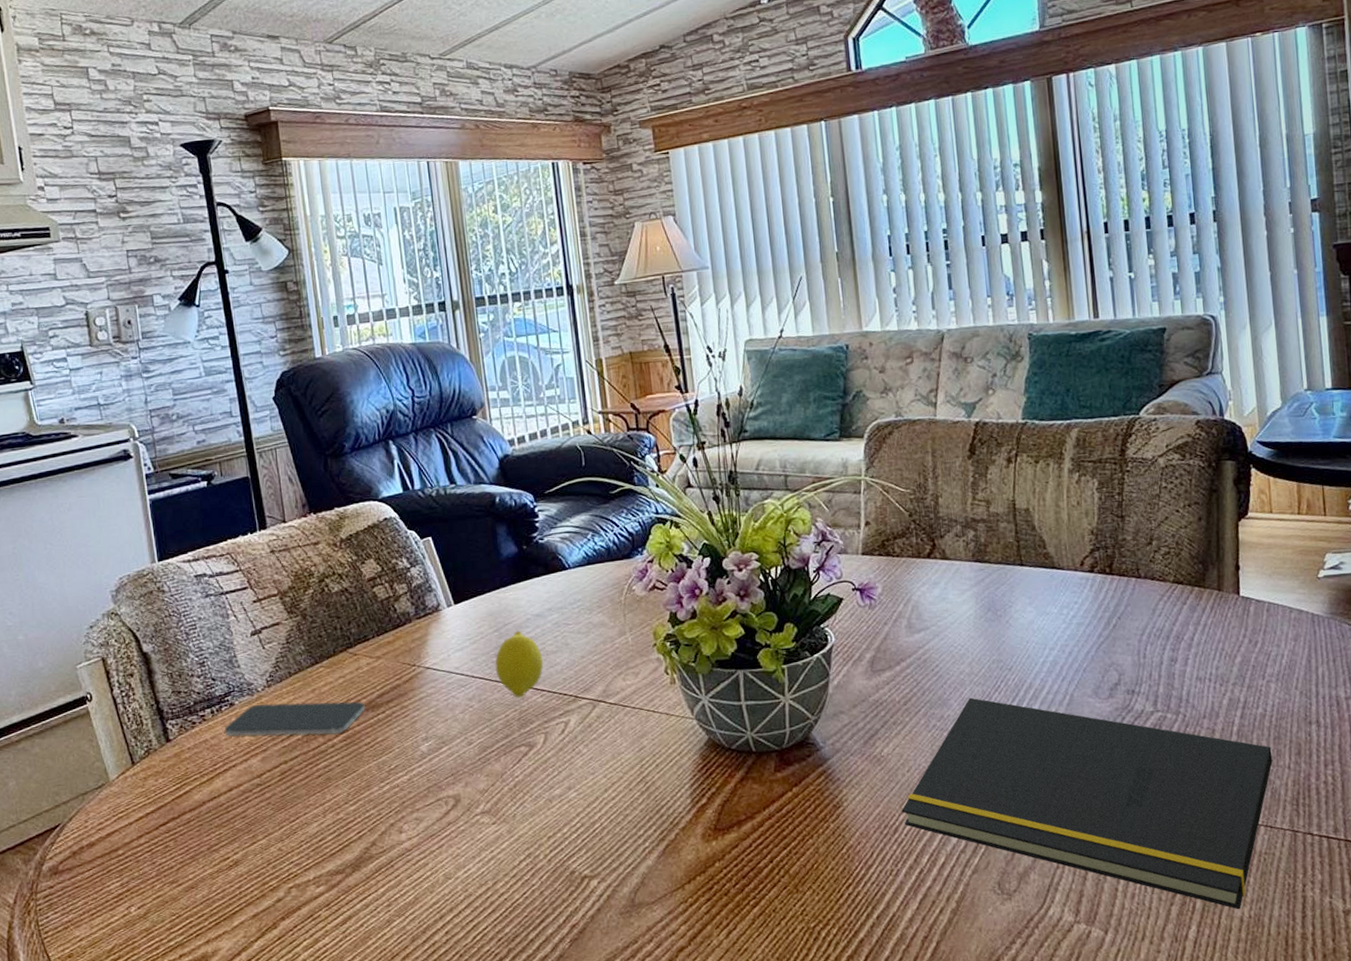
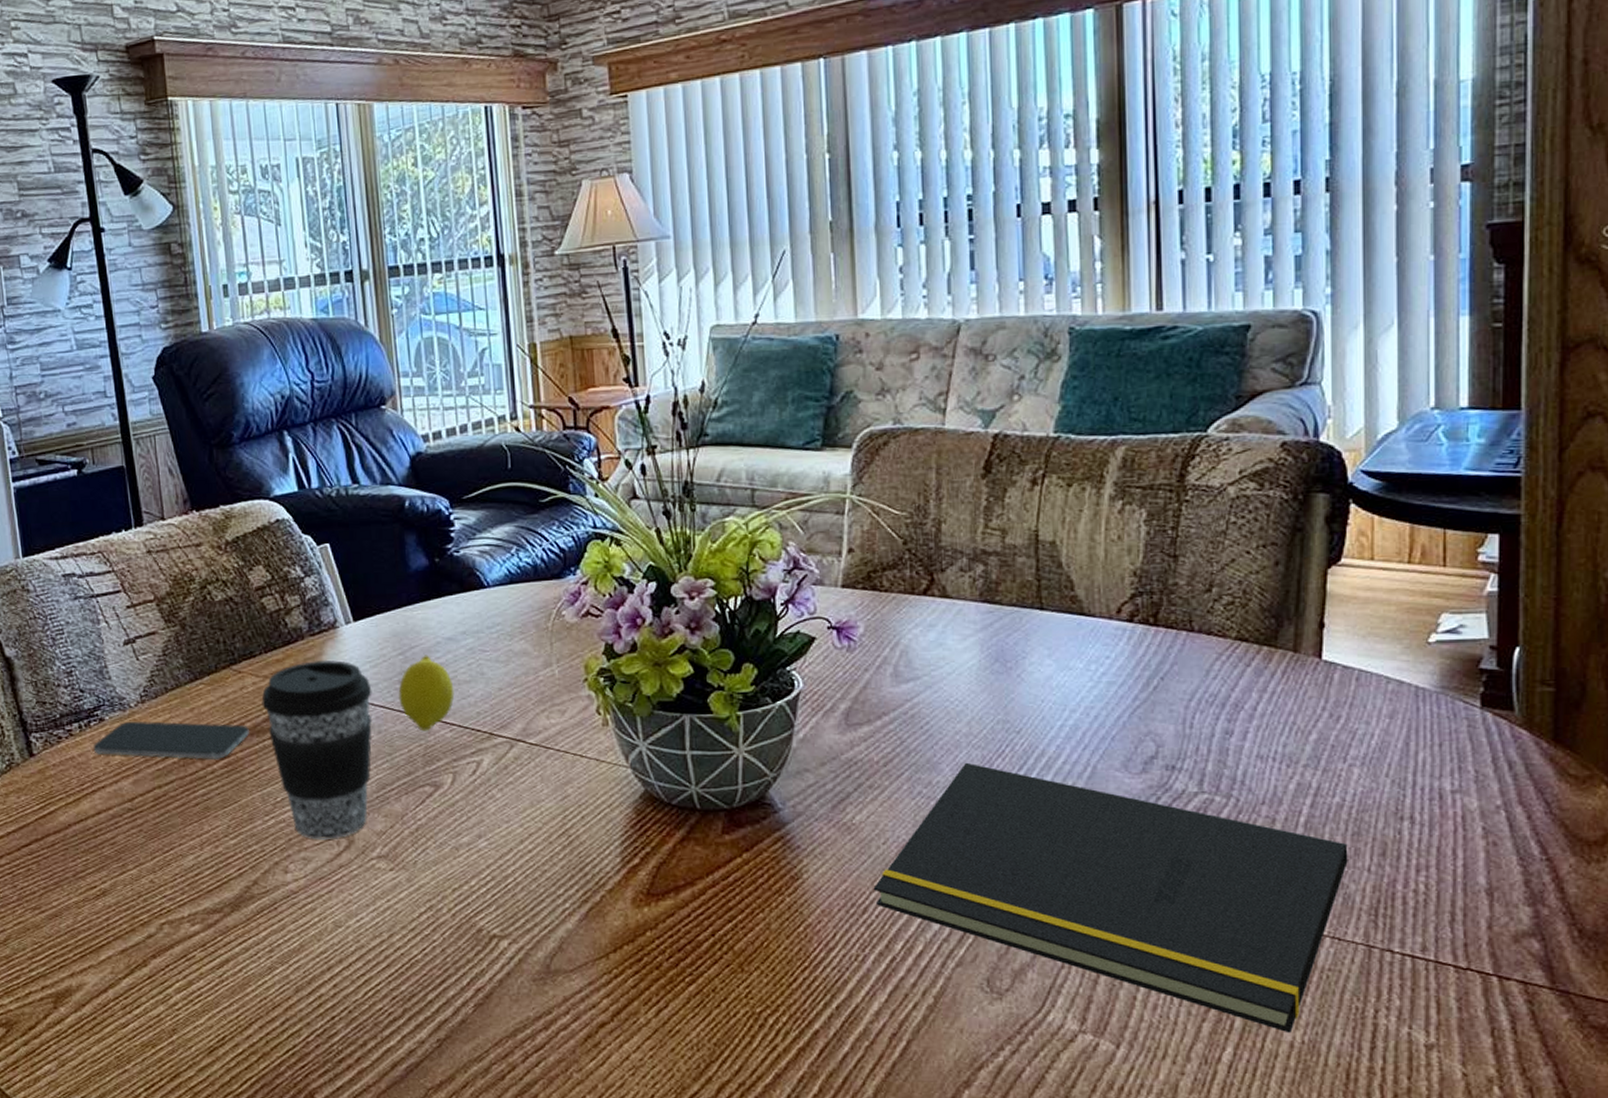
coffee cup: none [375,639,473,801] -> present [261,659,372,839]

